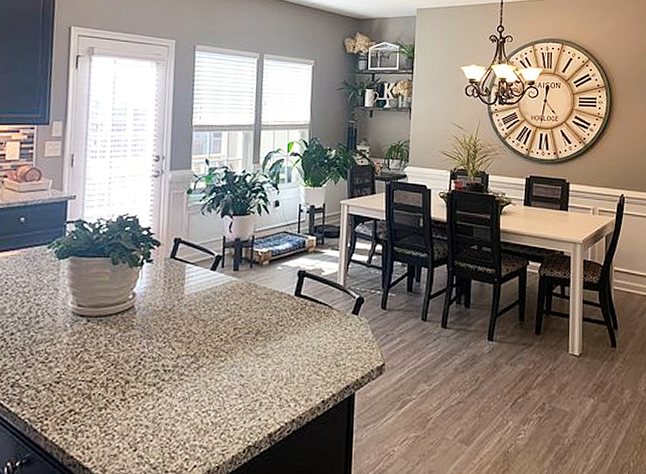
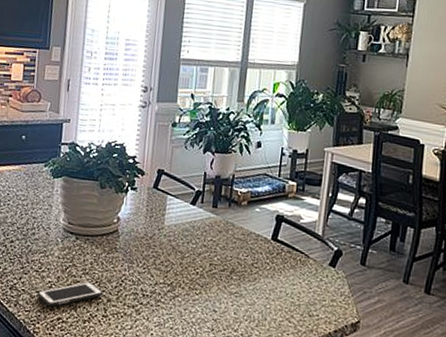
cell phone: none [45,365,120,400] -> present [37,281,103,307]

